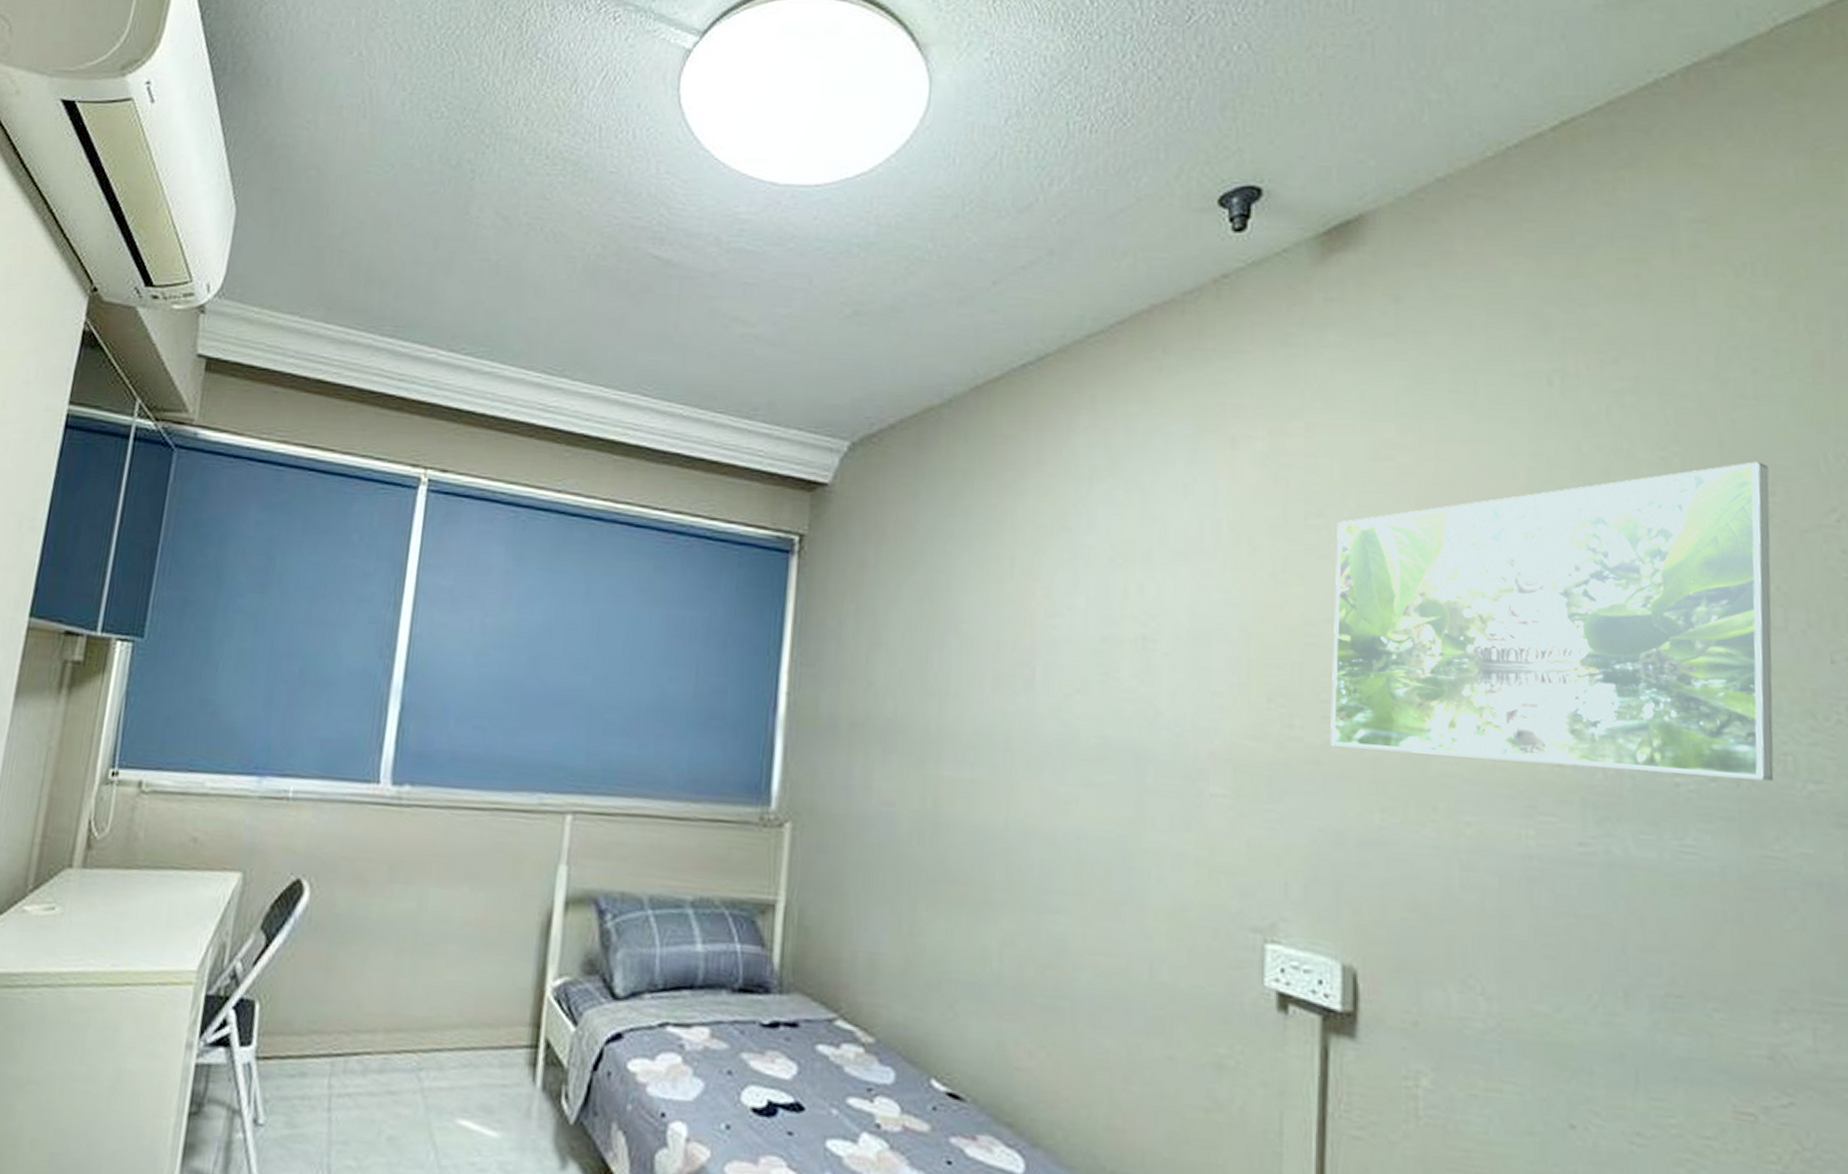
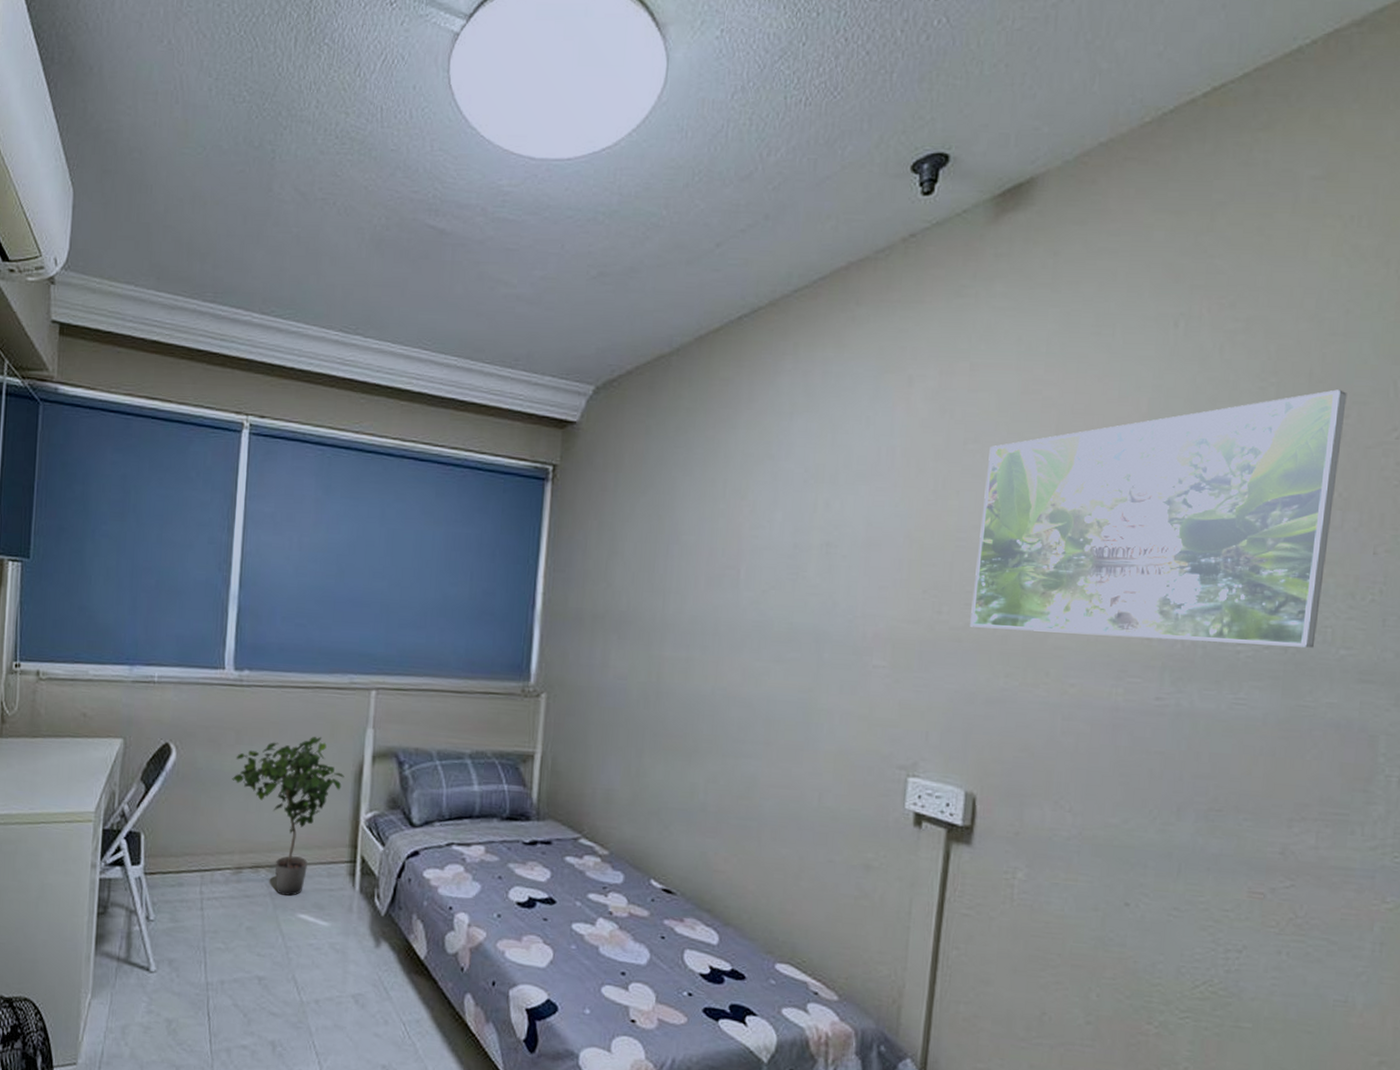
potted plant: none [380,873,528,1094] -> present [232,736,345,896]

